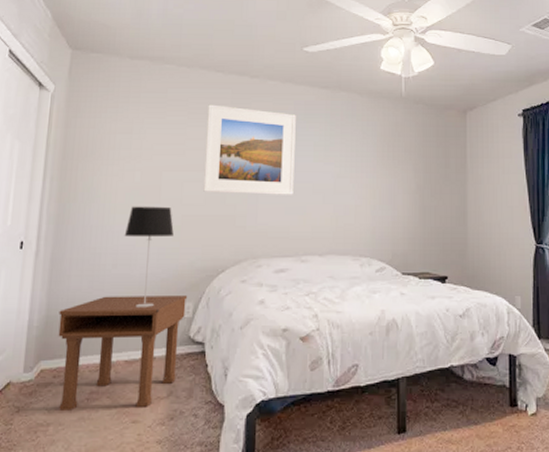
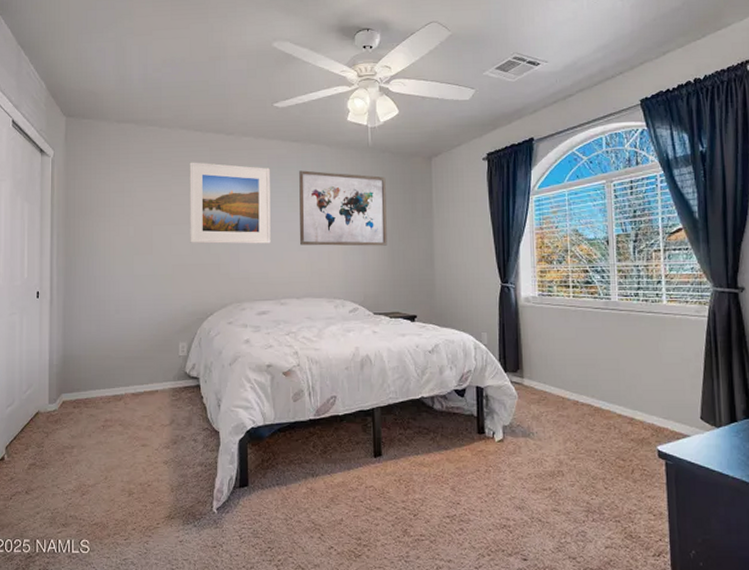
nightstand: present [58,294,188,411] -> none [74,335,182,436]
table lamp: present [124,206,174,307] -> none [123,257,166,347]
wall art: none [325,118,419,201] -> present [299,170,387,246]

